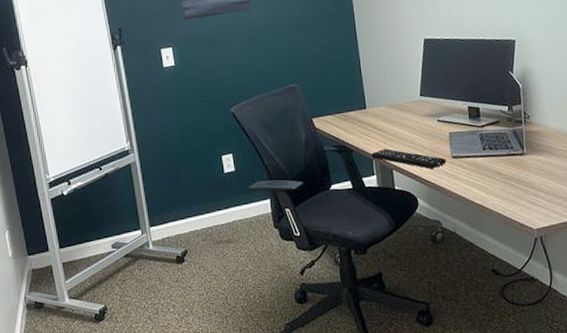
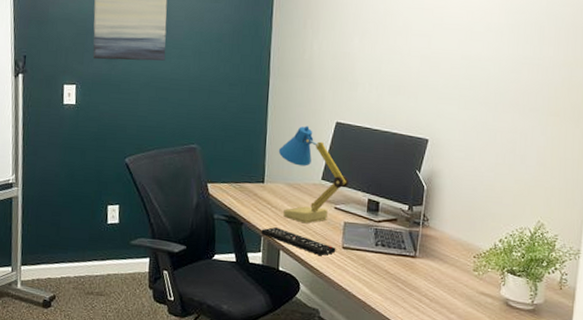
desk lamp: none [374,47,447,141] -> present [278,125,349,224]

